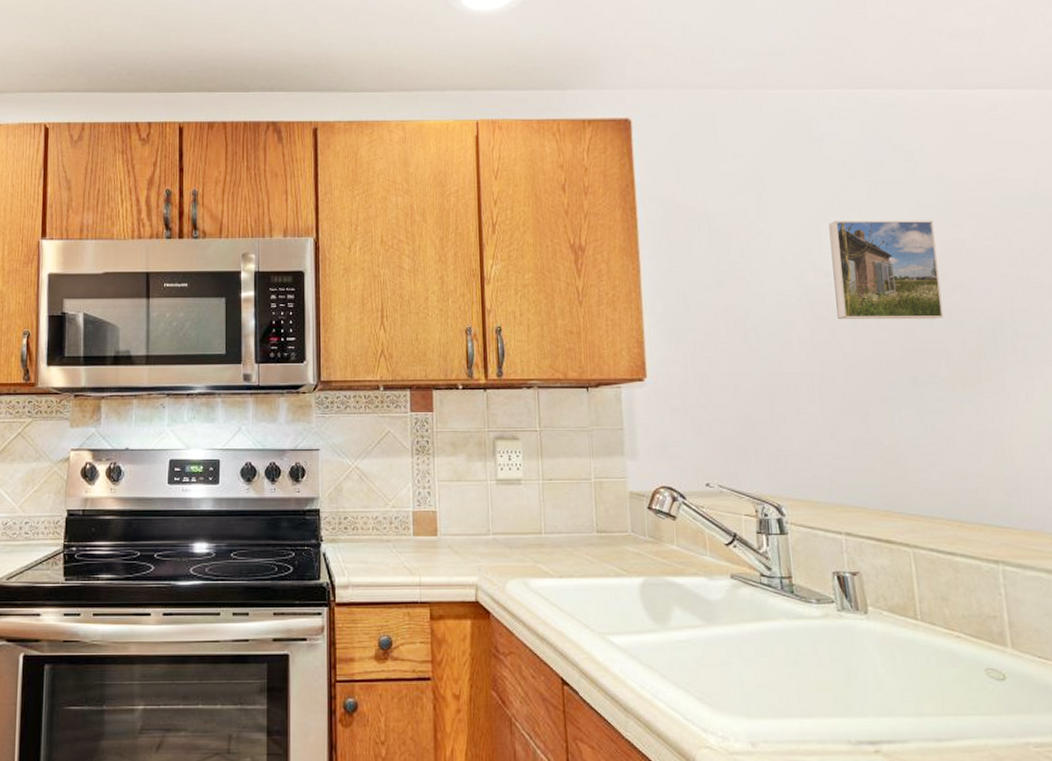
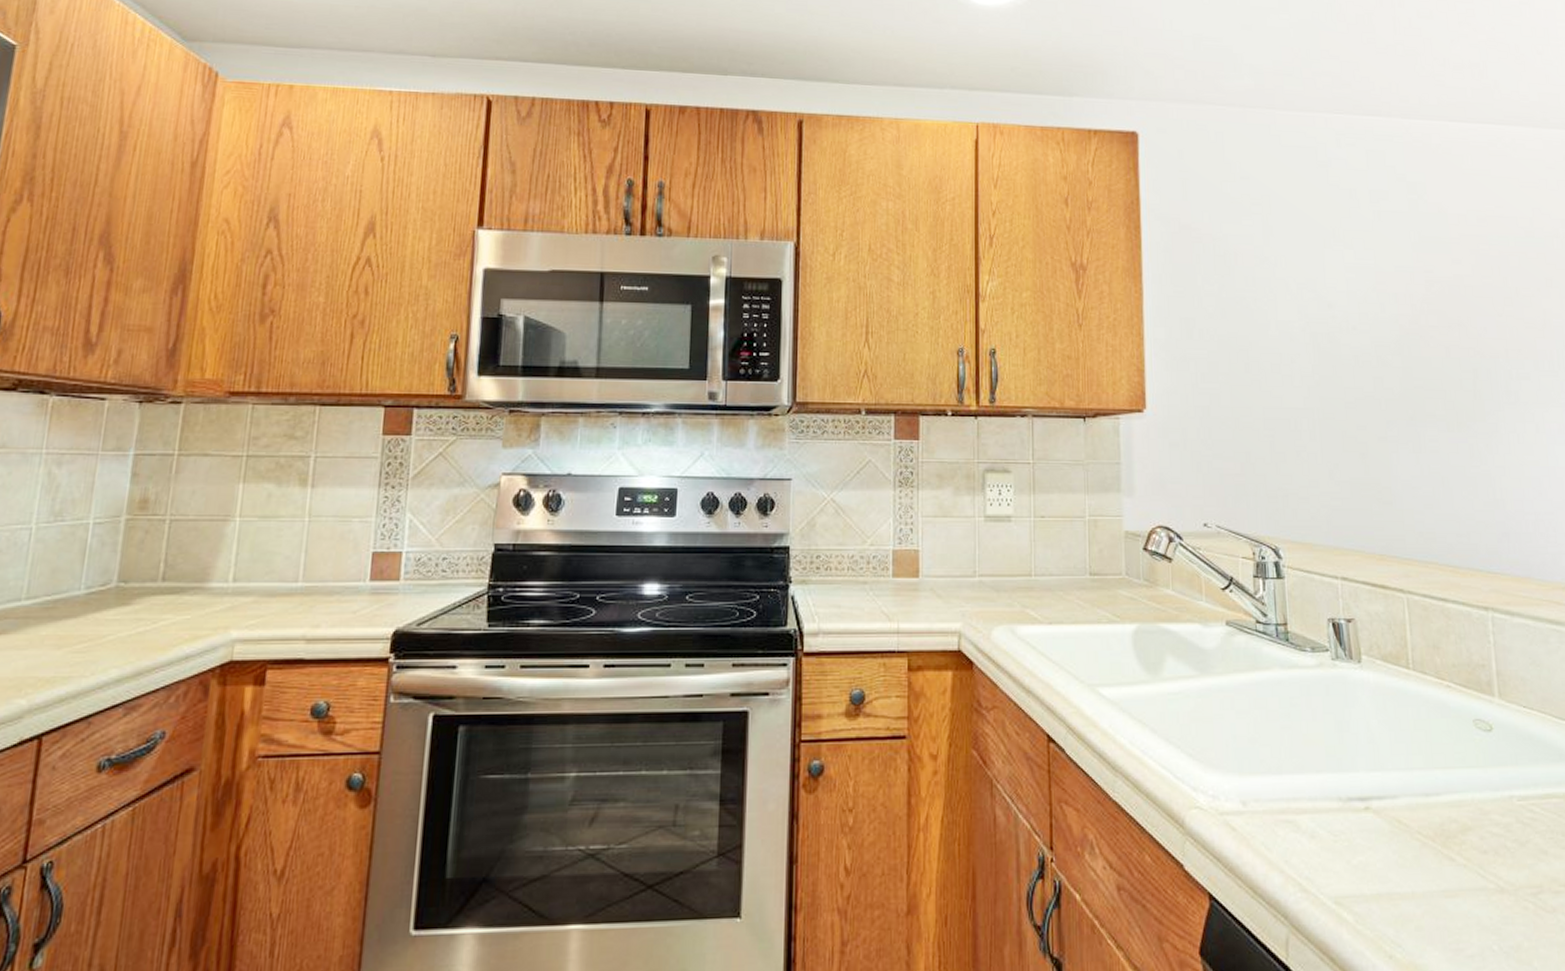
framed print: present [828,220,944,320] -> none [1333,250,1442,357]

